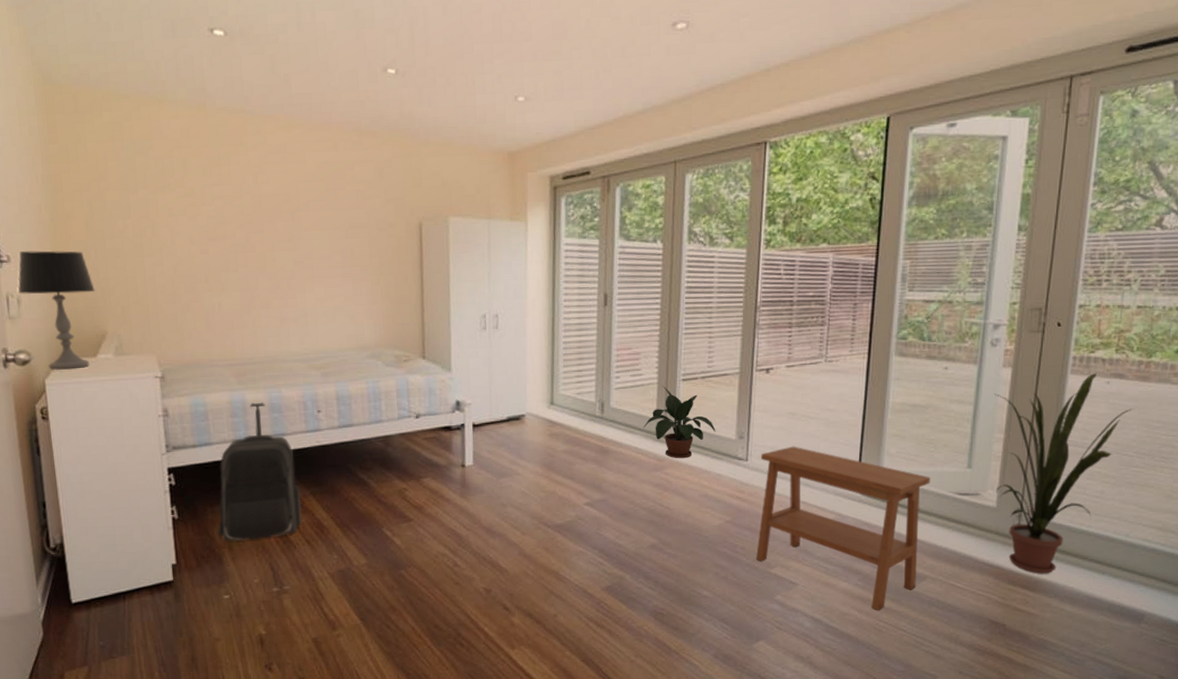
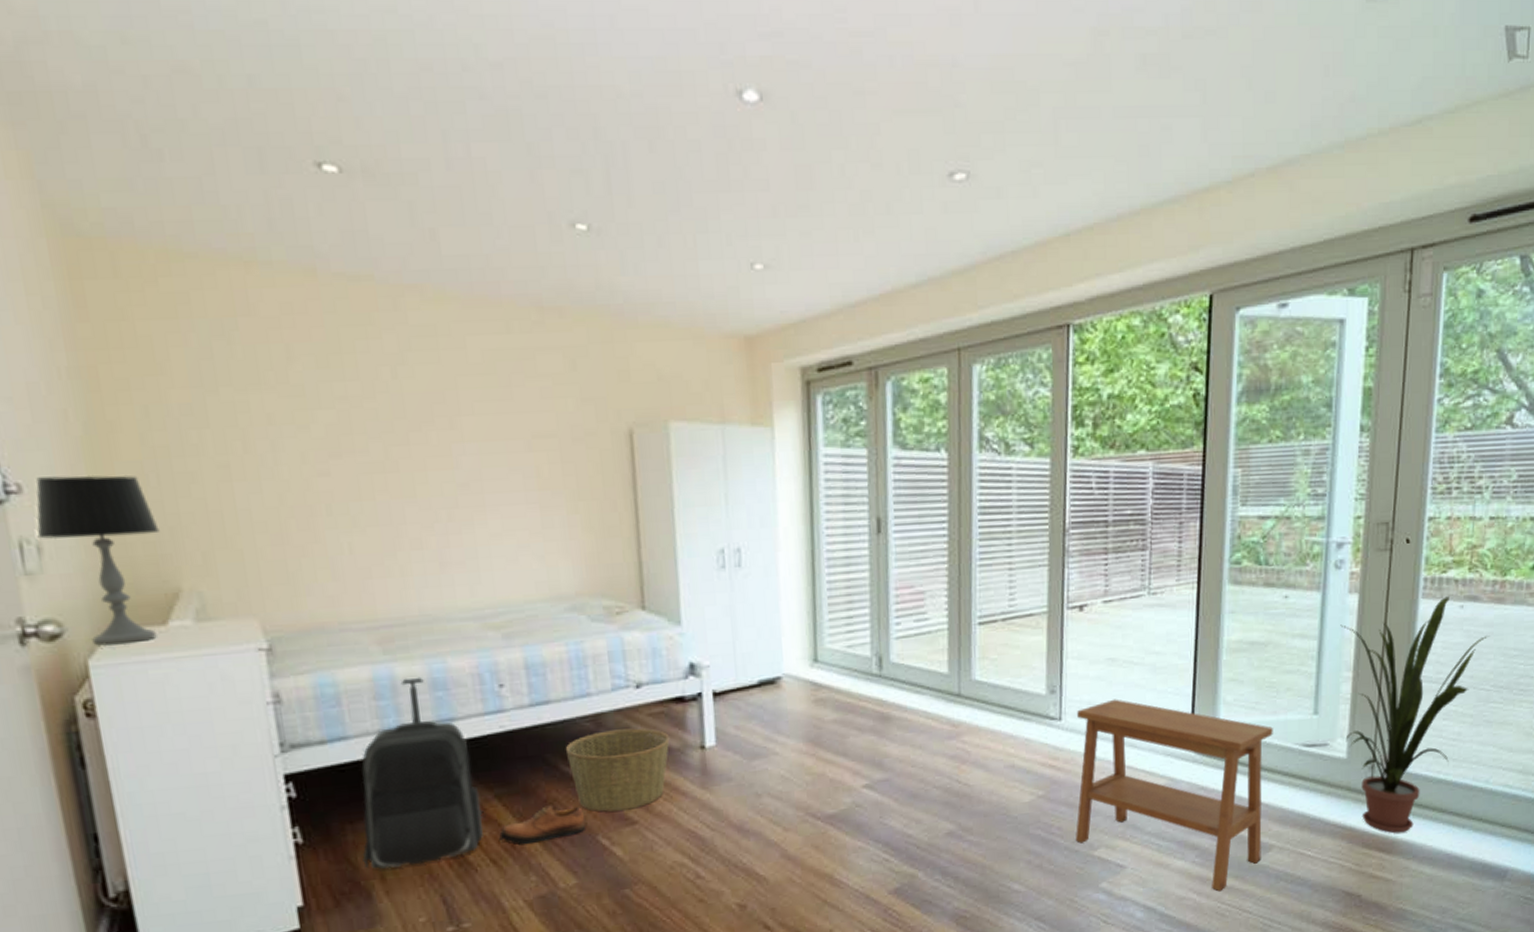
shoe: none [313,503,374,530] -> present [499,805,585,844]
basket: none [362,448,439,510] -> present [565,728,670,812]
potted plant: present [643,385,716,459] -> none [932,631,1022,722]

